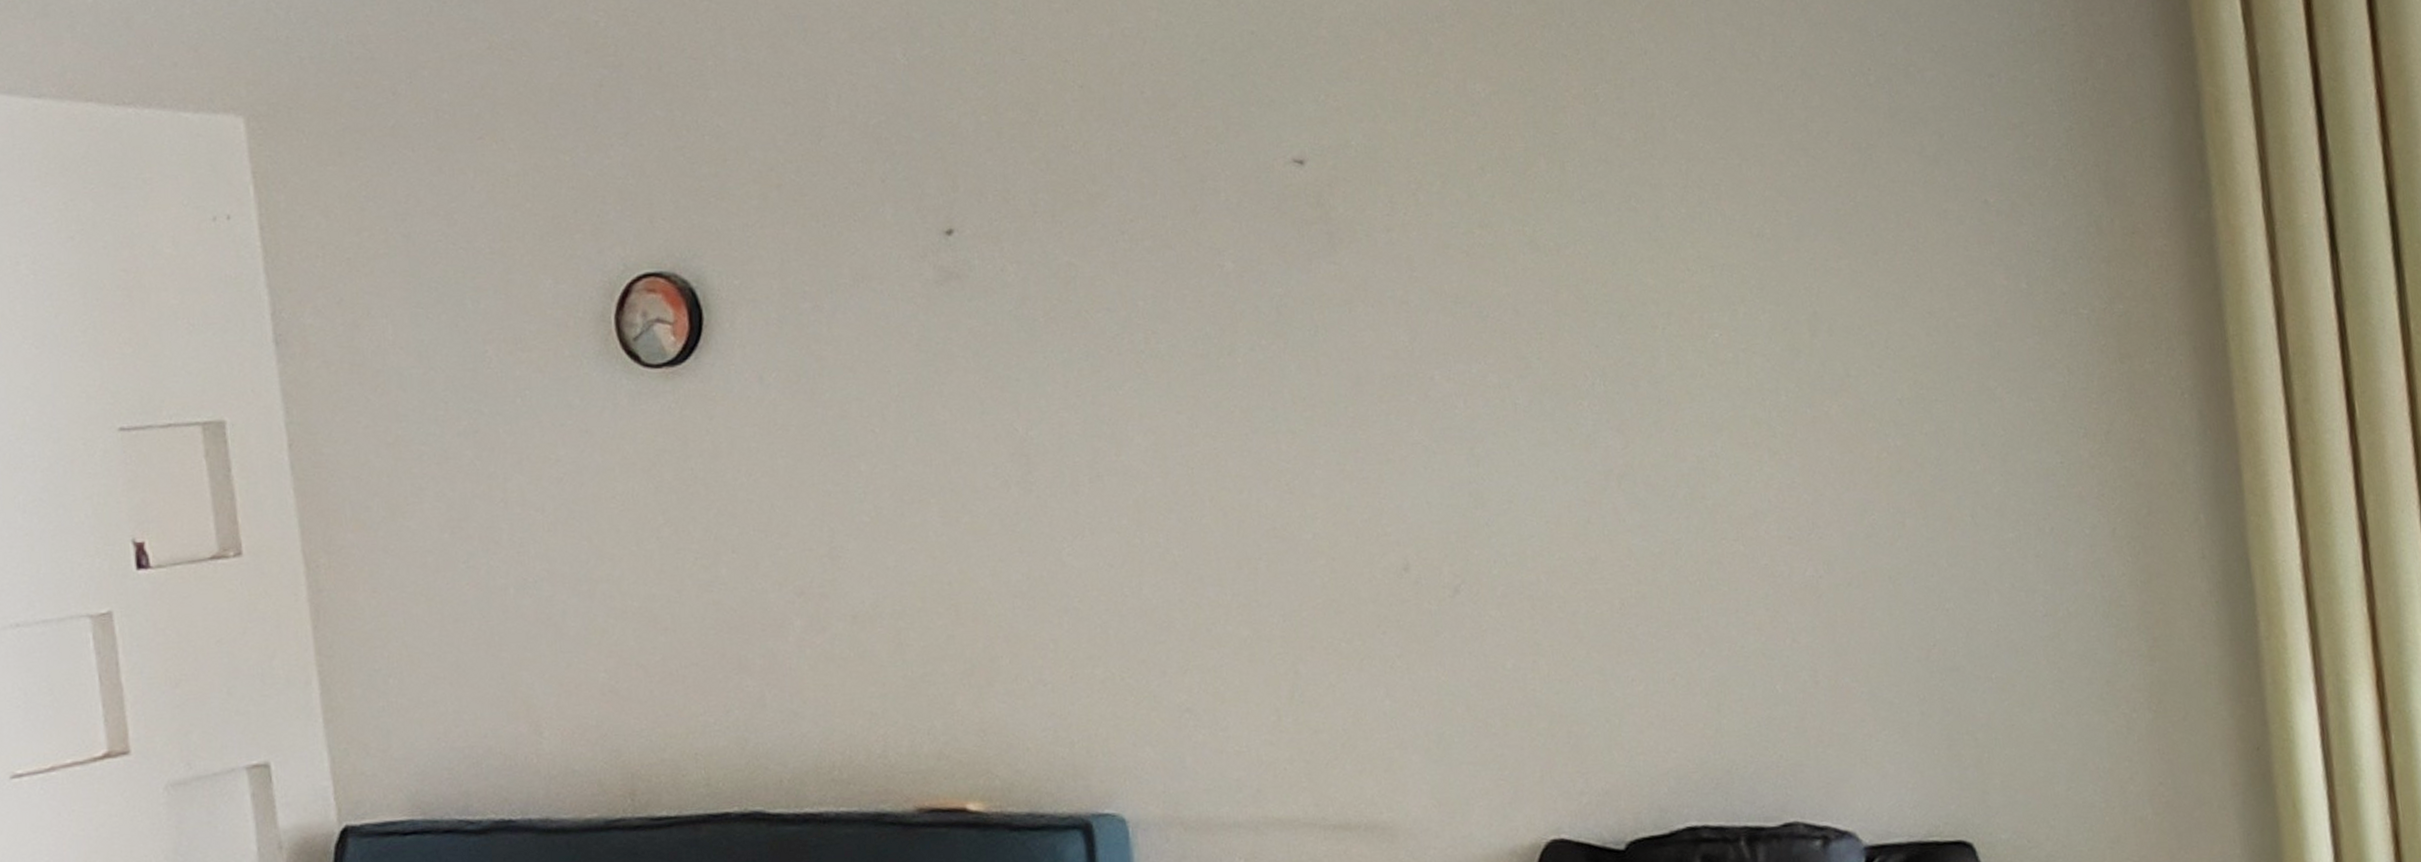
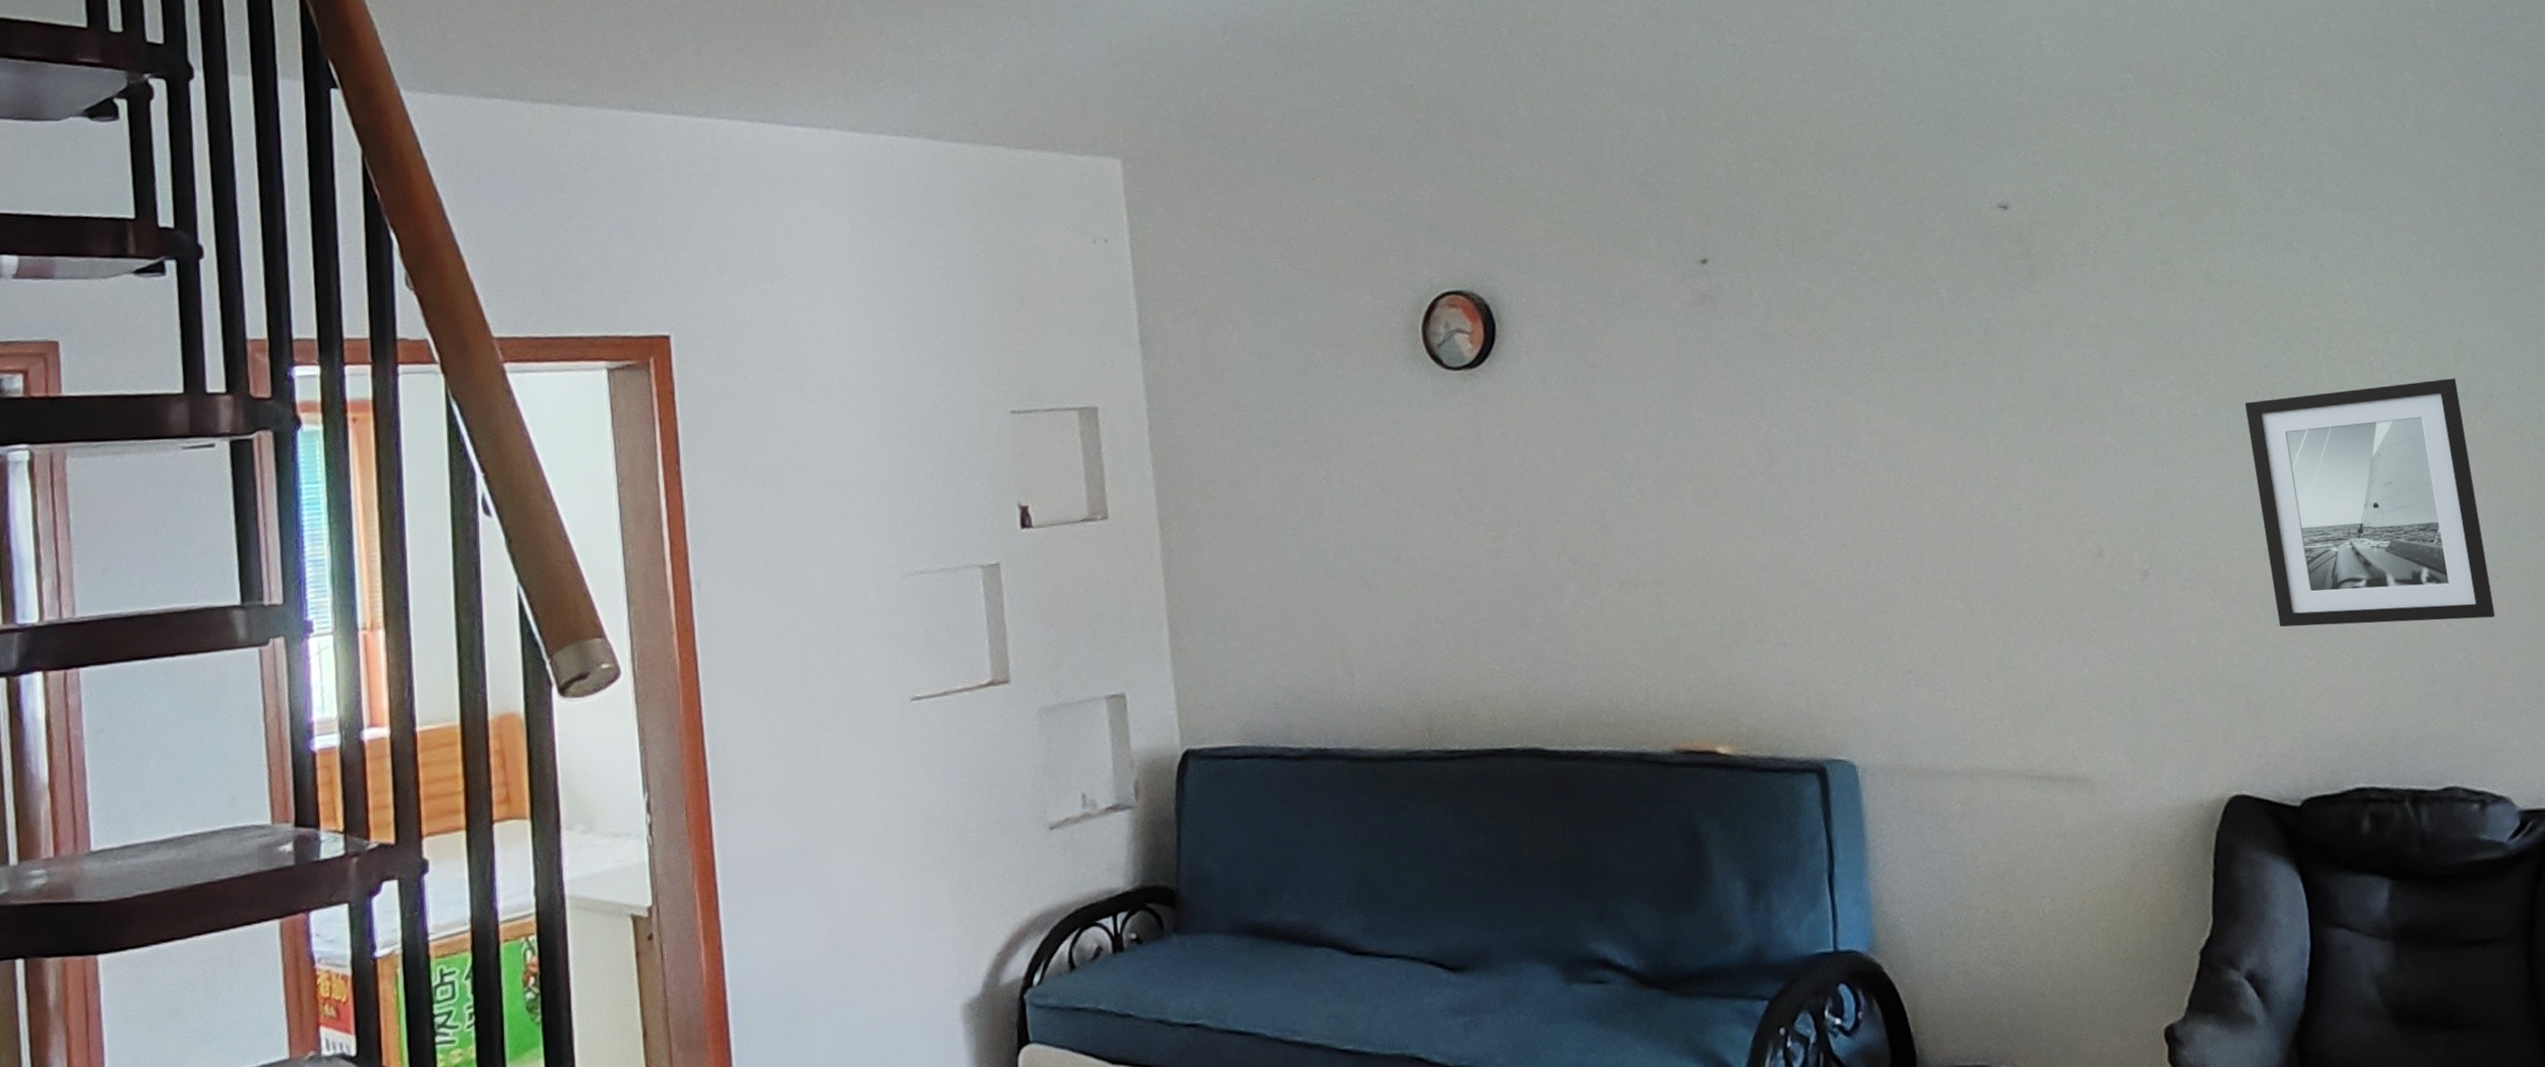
wall art: none [1572,355,1846,647] -> present [2245,378,2496,627]

